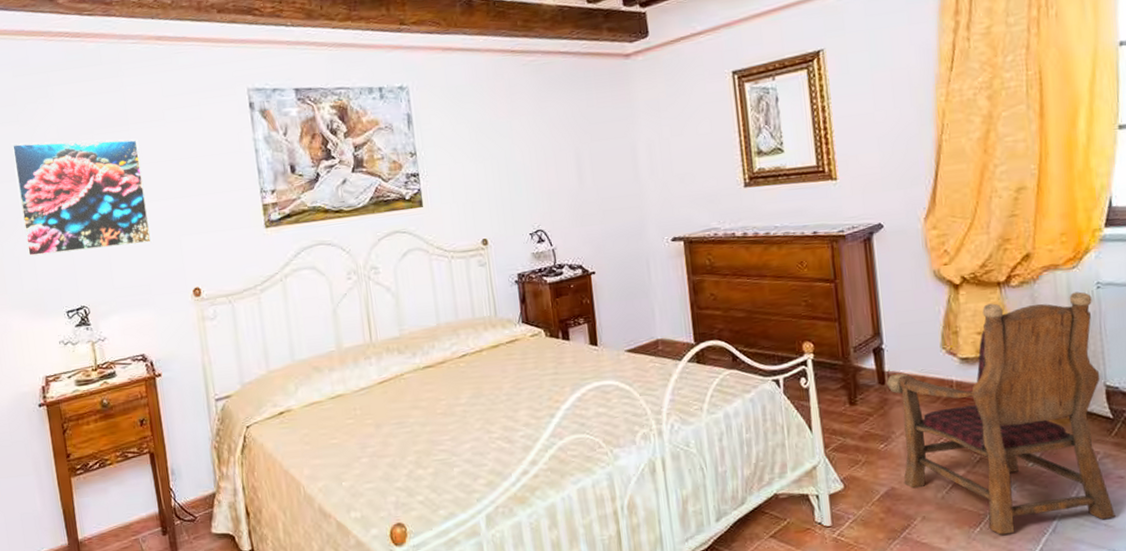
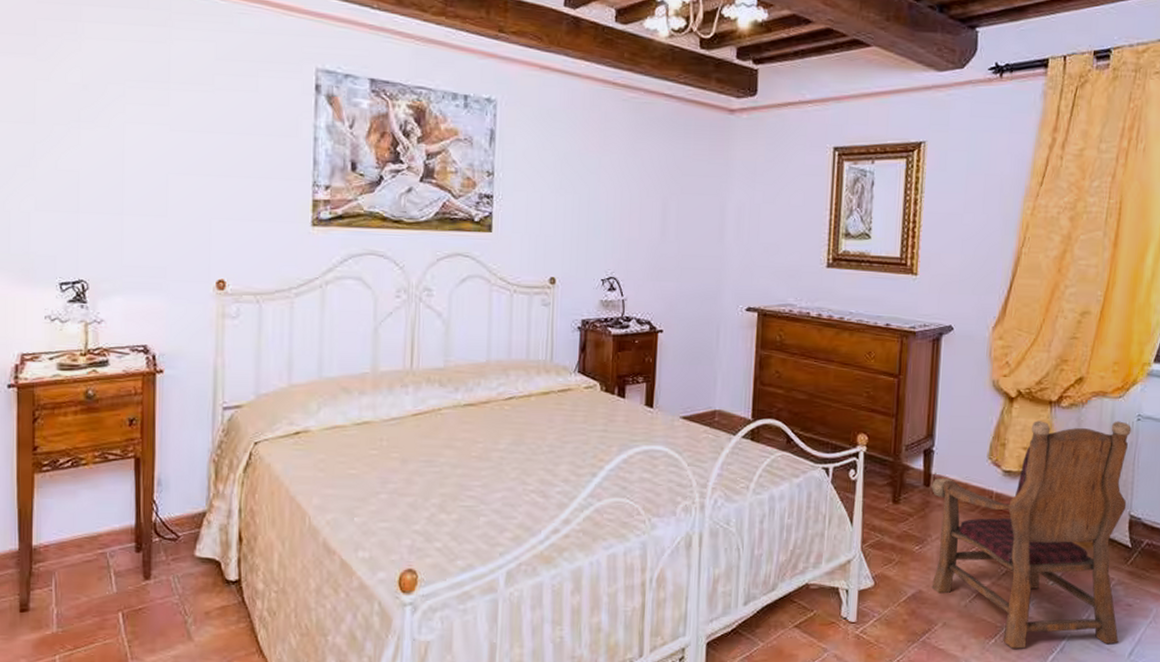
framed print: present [11,138,153,257] -> none [21,78,178,221]

